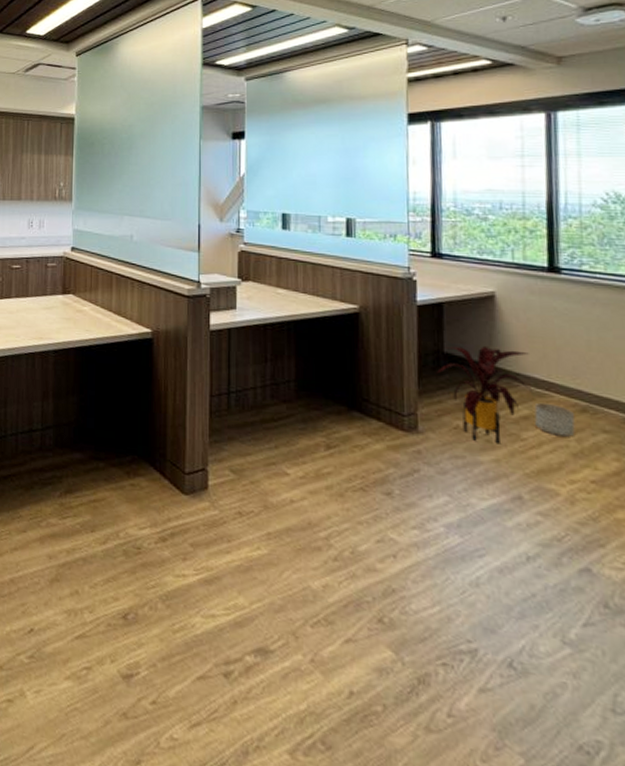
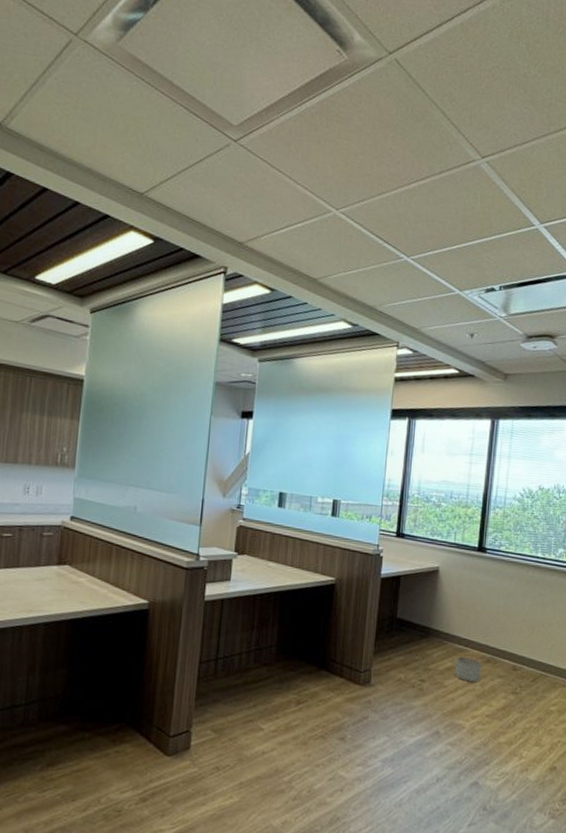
house plant: present [435,345,533,445] -> none [389,611,457,692]

